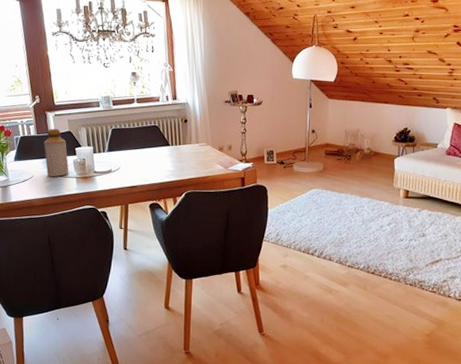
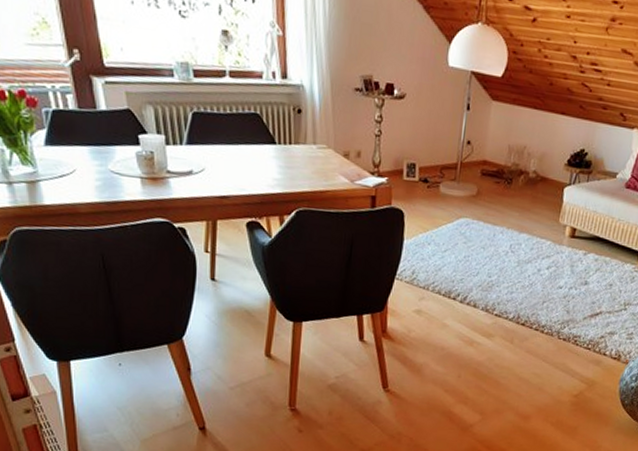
bottle: present [43,128,69,177] -> none [89,101,130,174]

